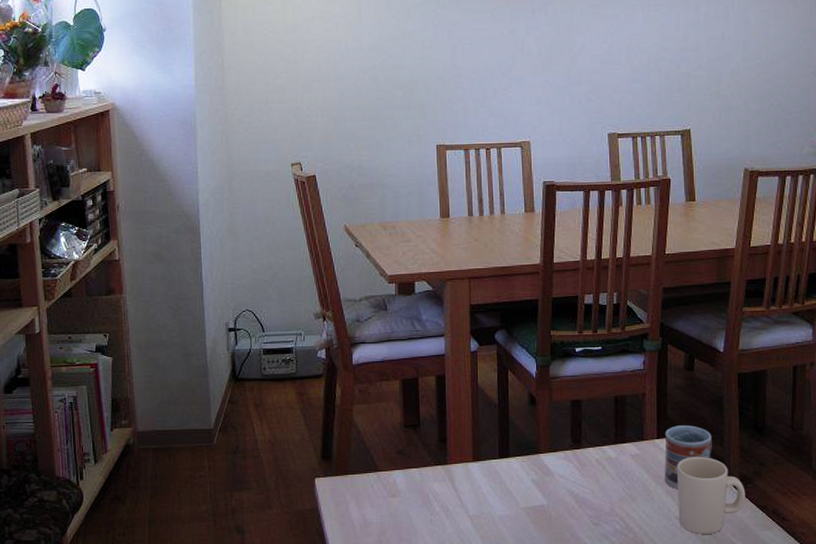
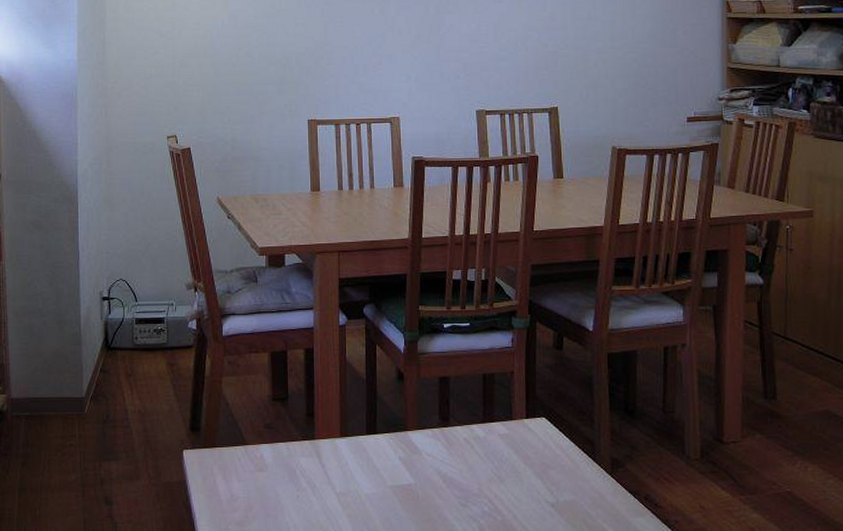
cup: present [664,425,712,489] -> none [533,405,582,471]
mug: present [677,456,746,534] -> none [546,437,617,519]

